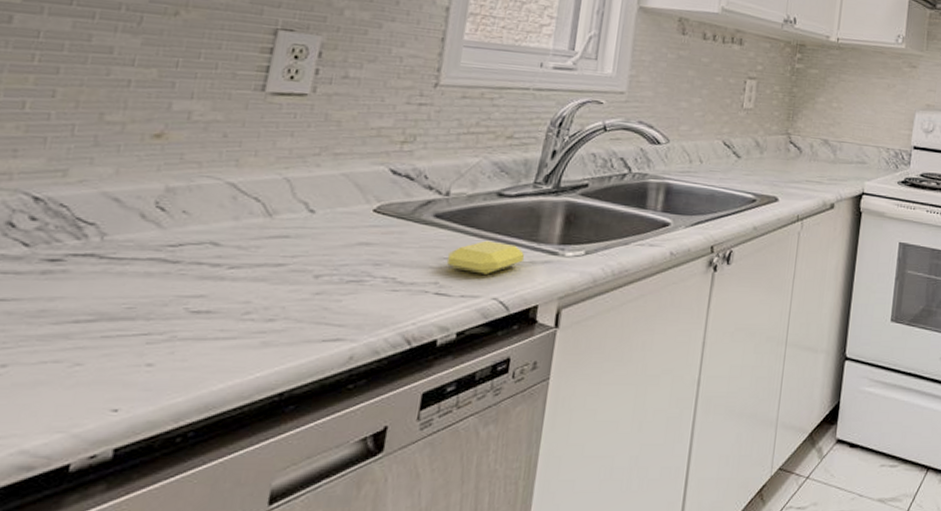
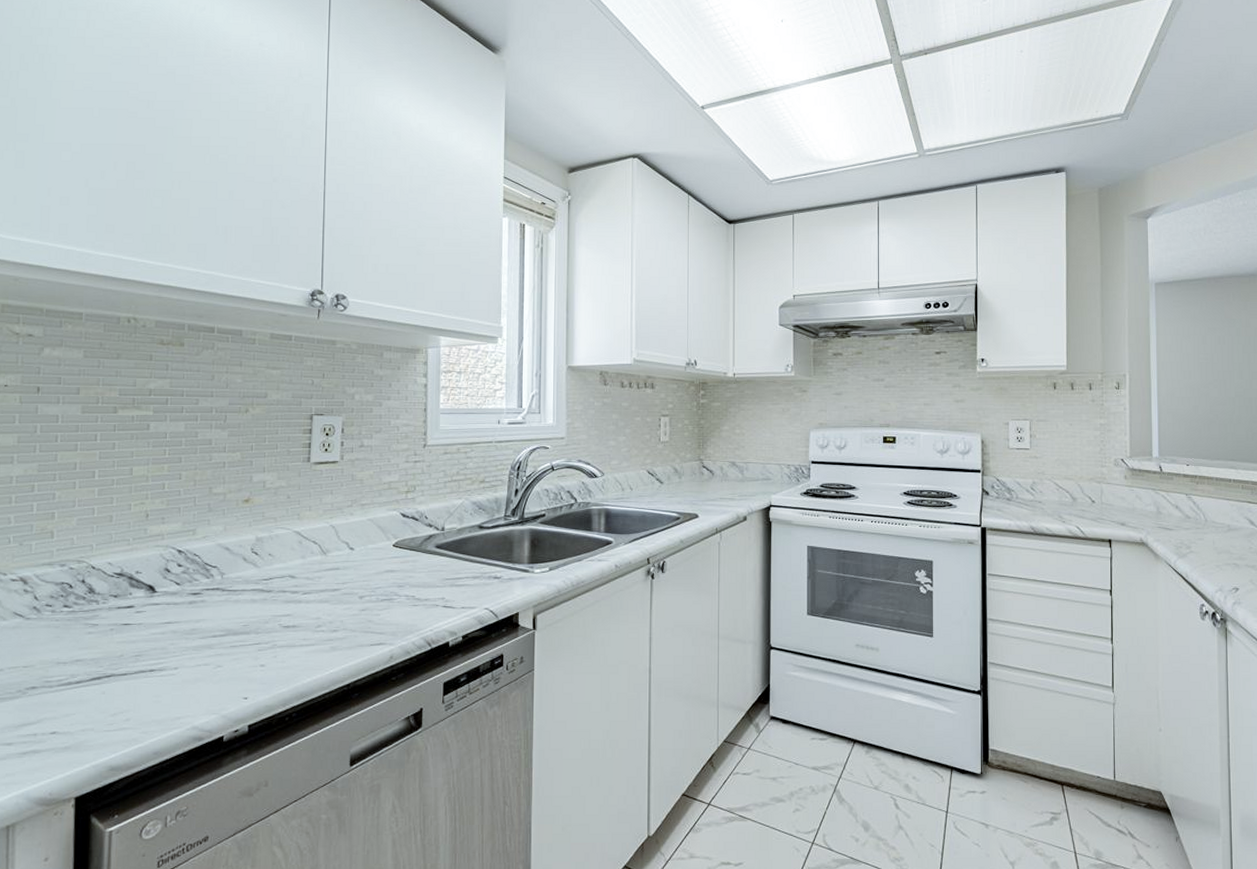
soap bar: present [446,240,524,274] -> none [448,563,504,590]

